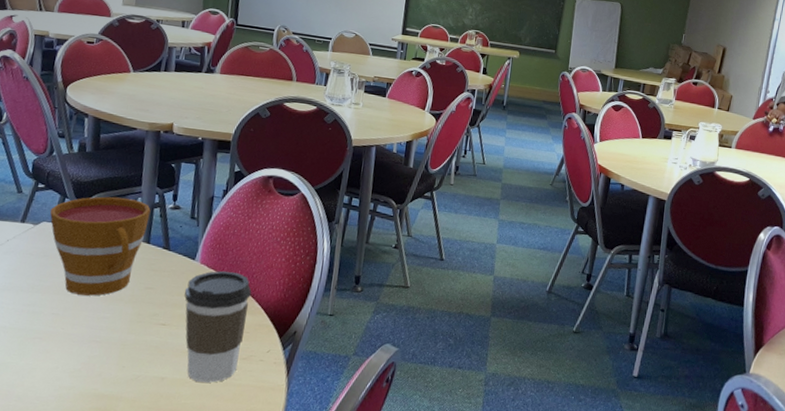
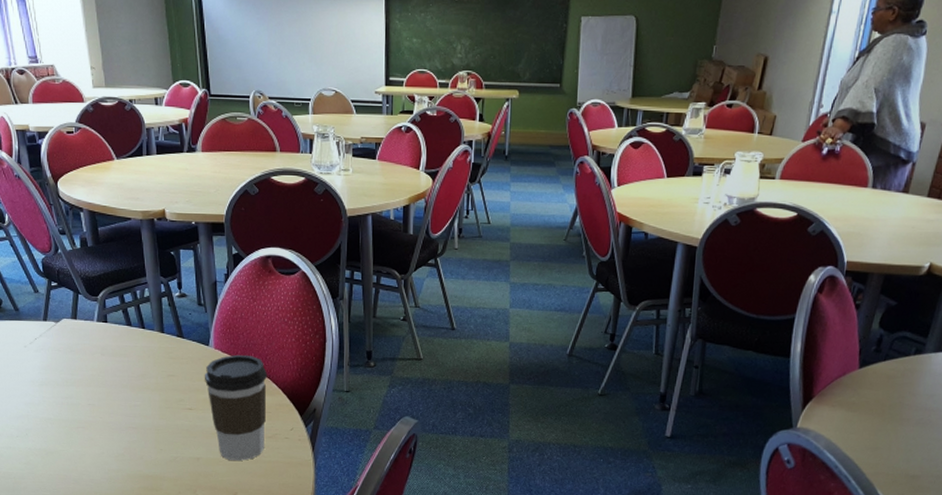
cup: present [49,196,151,296] -> none [67,289,159,386]

